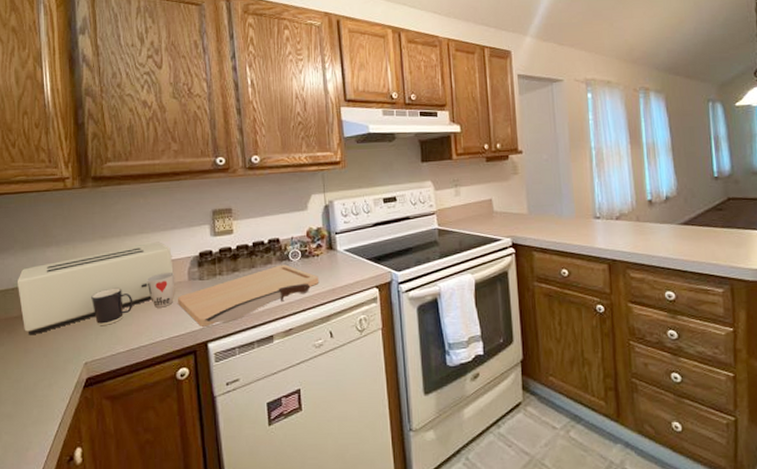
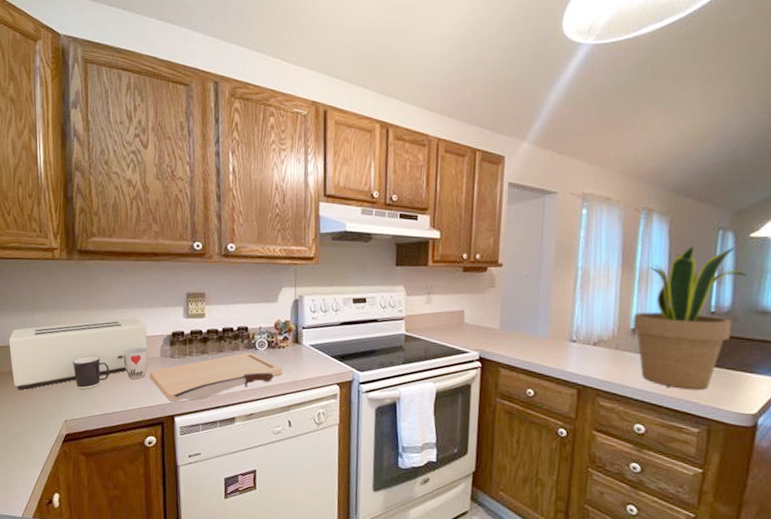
potted plant: none [648,116,740,252] -> present [632,245,748,390]

